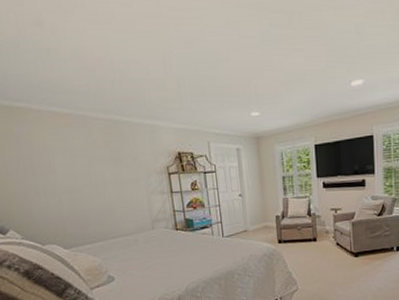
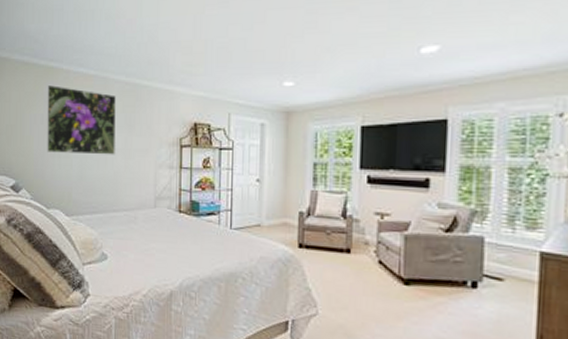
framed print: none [17,126,106,192] -> present [47,85,116,155]

